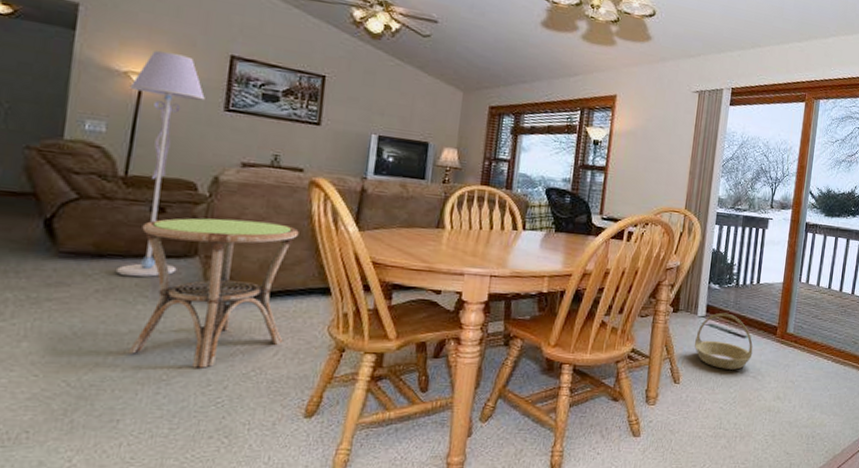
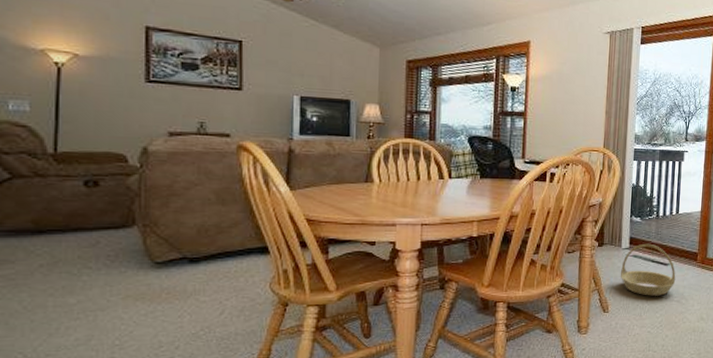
floor lamp: present [117,49,206,278] -> none [48,25,126,250]
side table: present [127,218,299,368] -> none [78,187,232,332]

